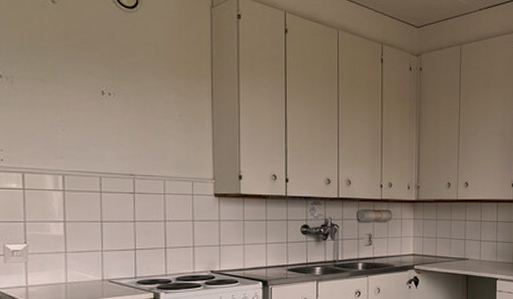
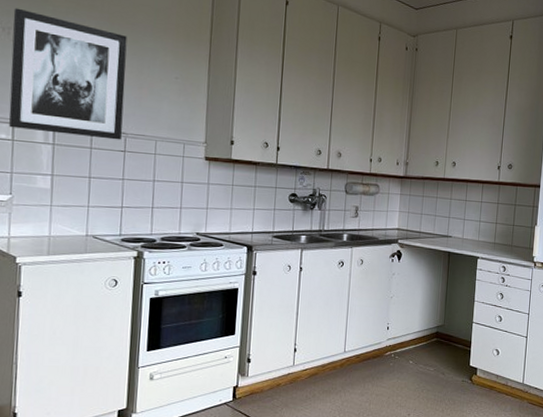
wall art: none [15,56,131,182] -> present [8,8,127,140]

